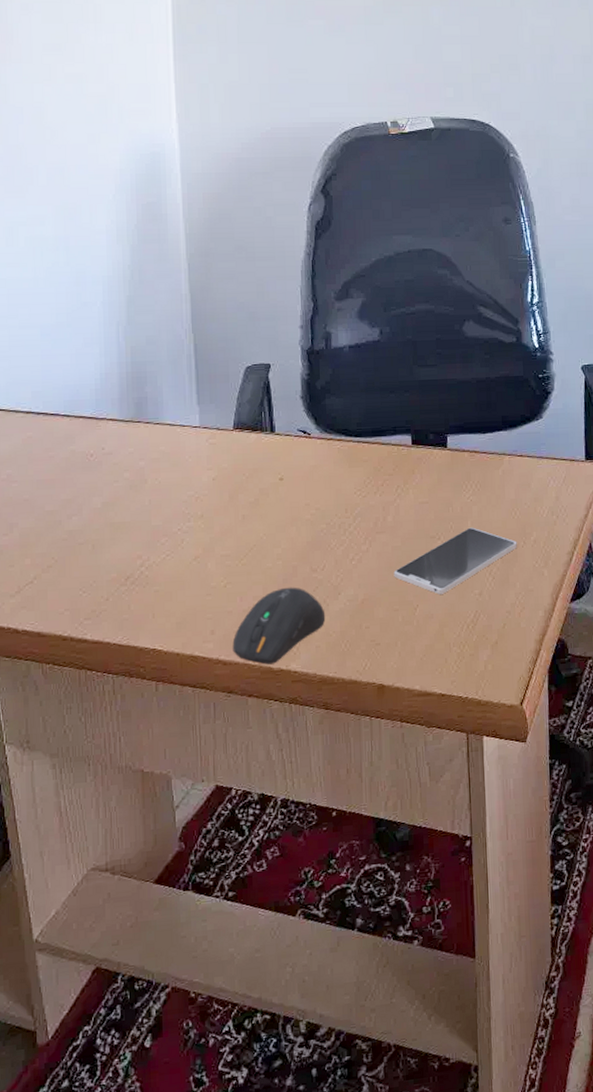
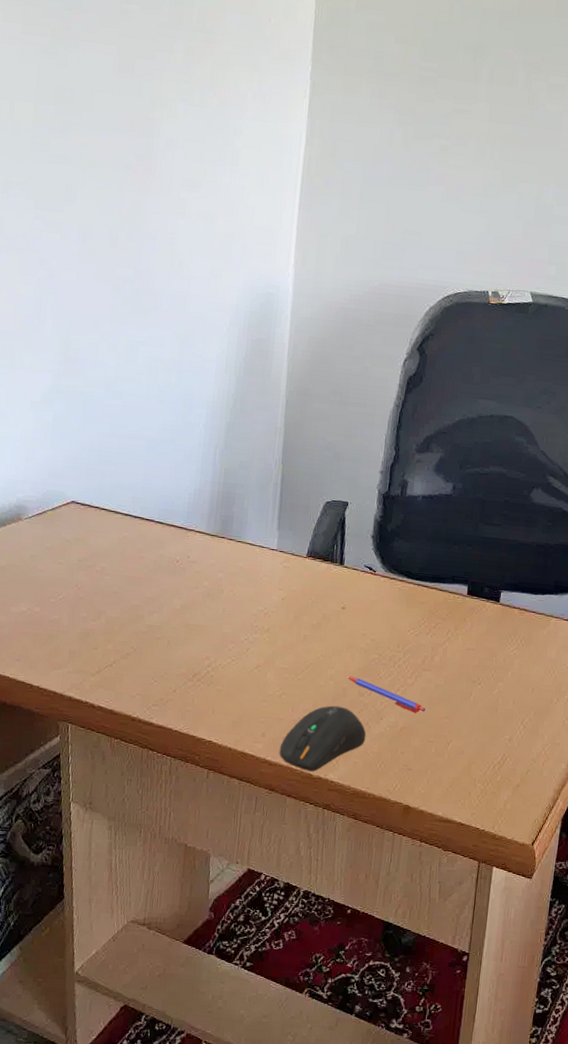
pen: none [295,552,385,583] -> present [347,676,425,714]
smartphone: present [393,527,517,594] -> none [433,678,551,734]

